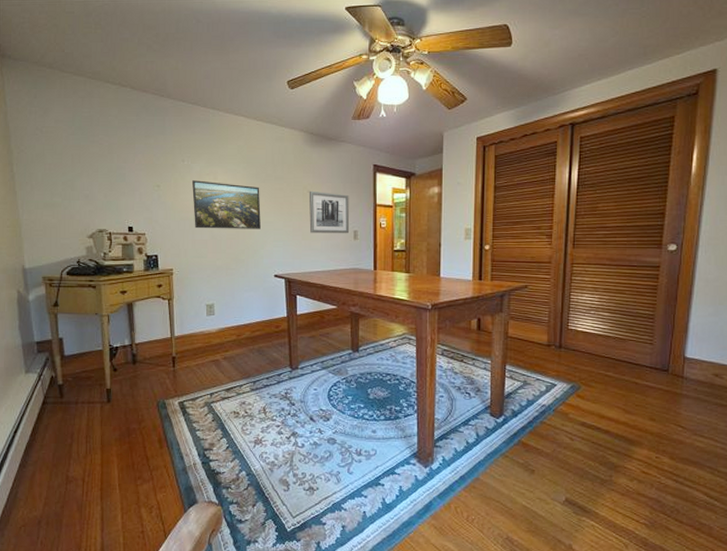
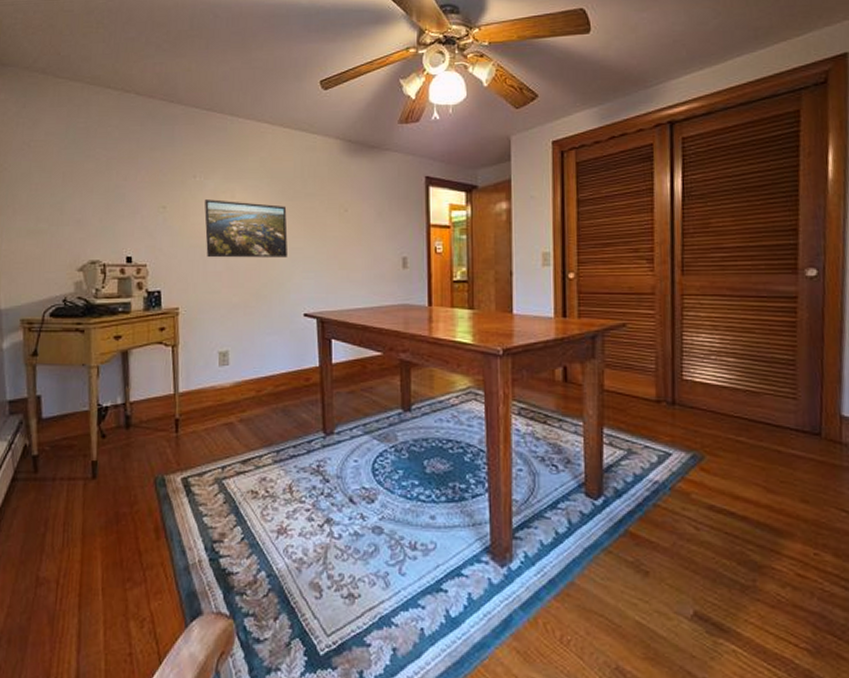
wall art: present [308,190,350,234] -> none [346,209,397,262]

